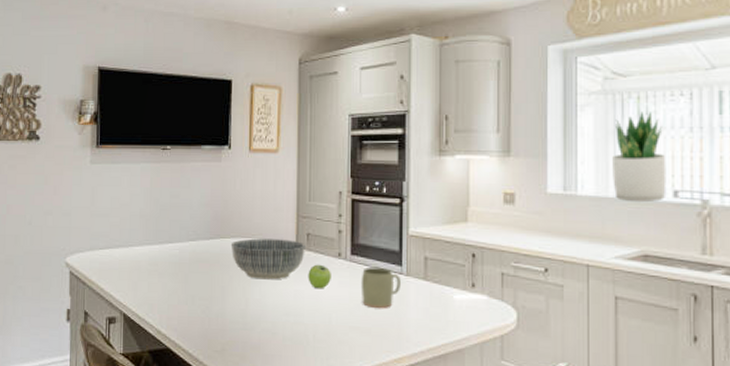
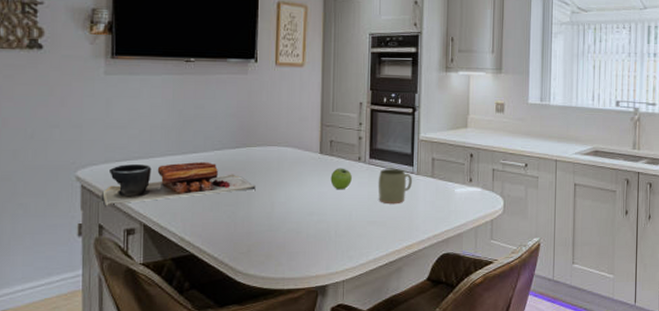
food platter: none [86,251,230,295] -> present [101,161,256,208]
bowl: present [230,238,305,280] -> none [256,146,329,184]
planter: present [612,112,667,203] -> none [575,40,612,111]

